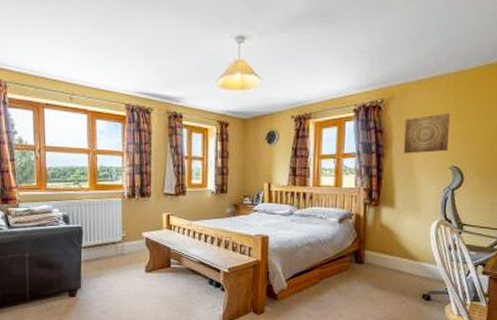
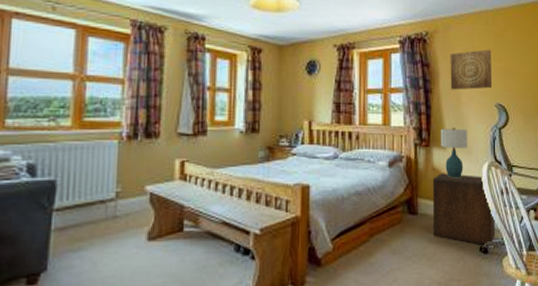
nightstand: none [378,229,441,294] -> present [432,173,496,246]
table lamp: none [389,188,418,233] -> present [440,127,467,177]

